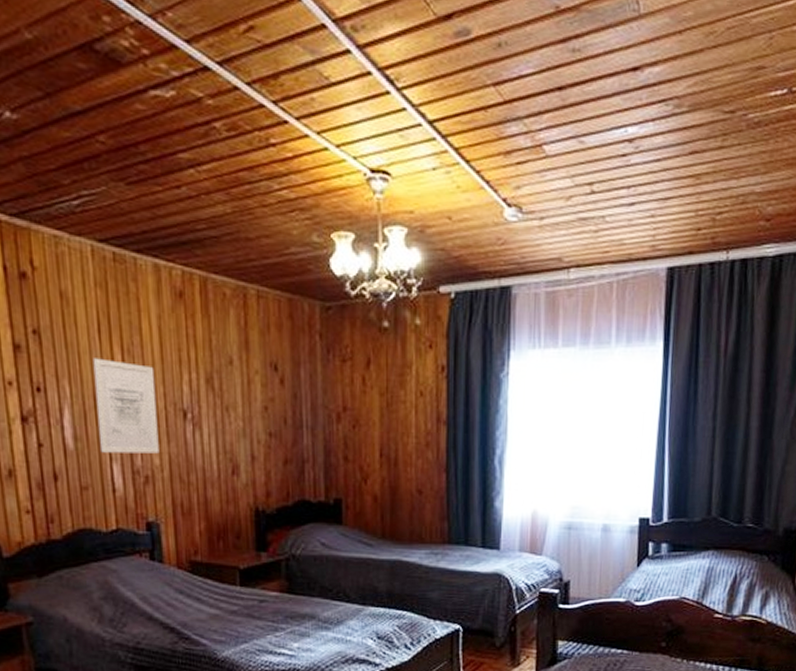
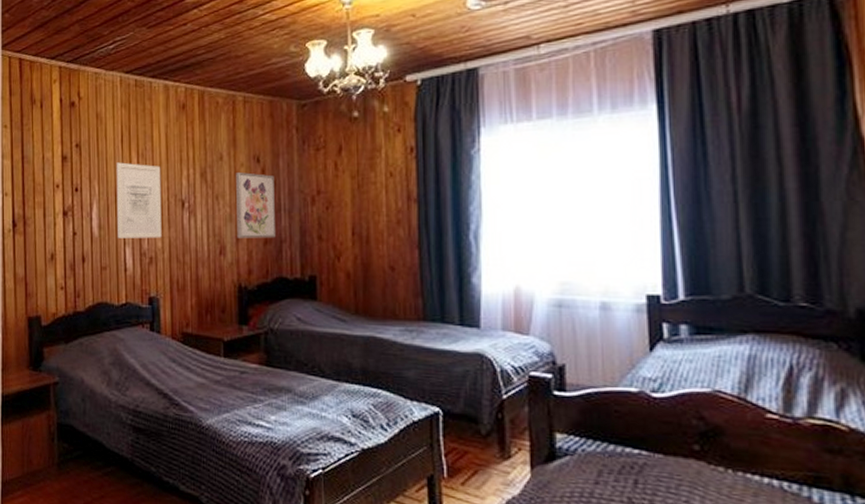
wall art: none [250,381,297,457] -> present [236,172,275,238]

